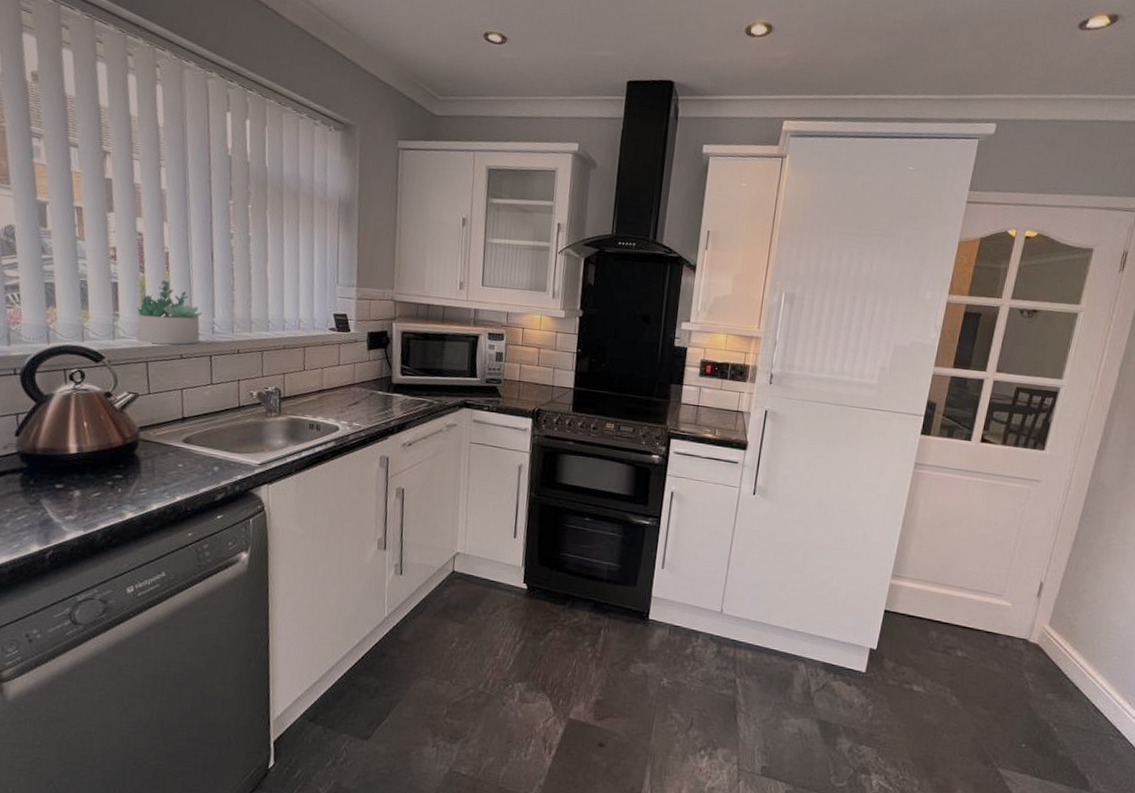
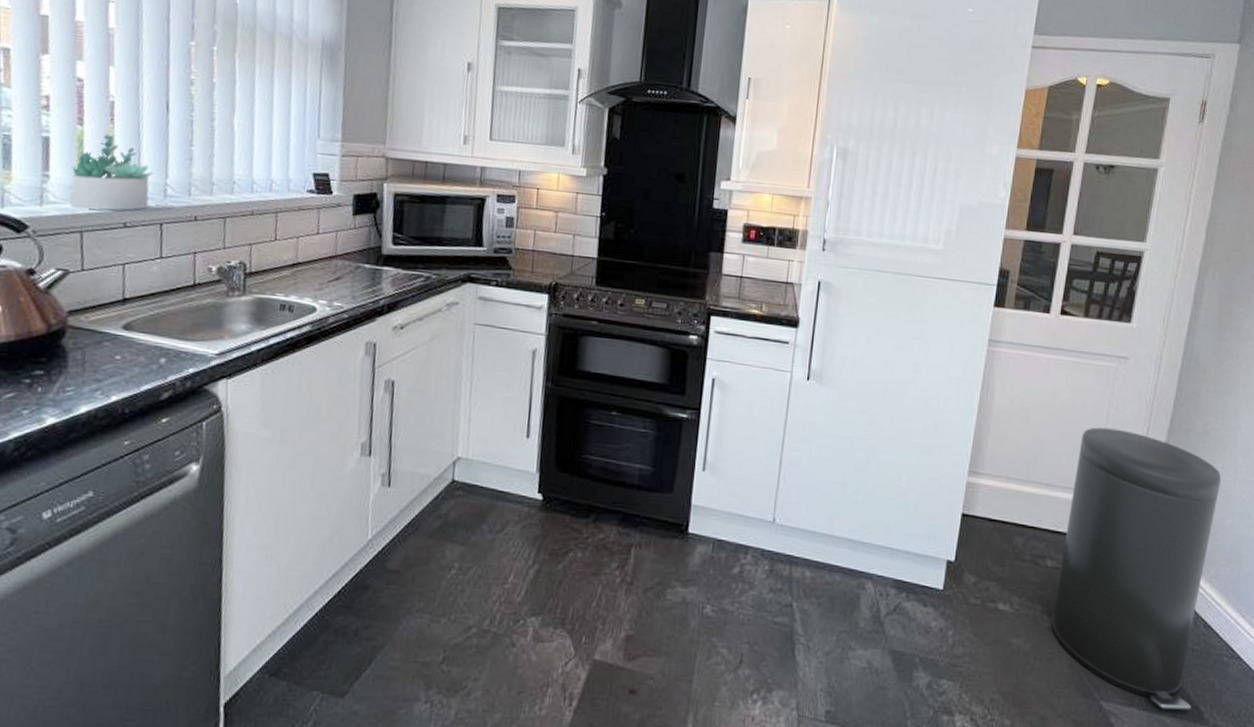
pedal bin: none [958,540,1119,779] -> present [1051,427,1222,711]

